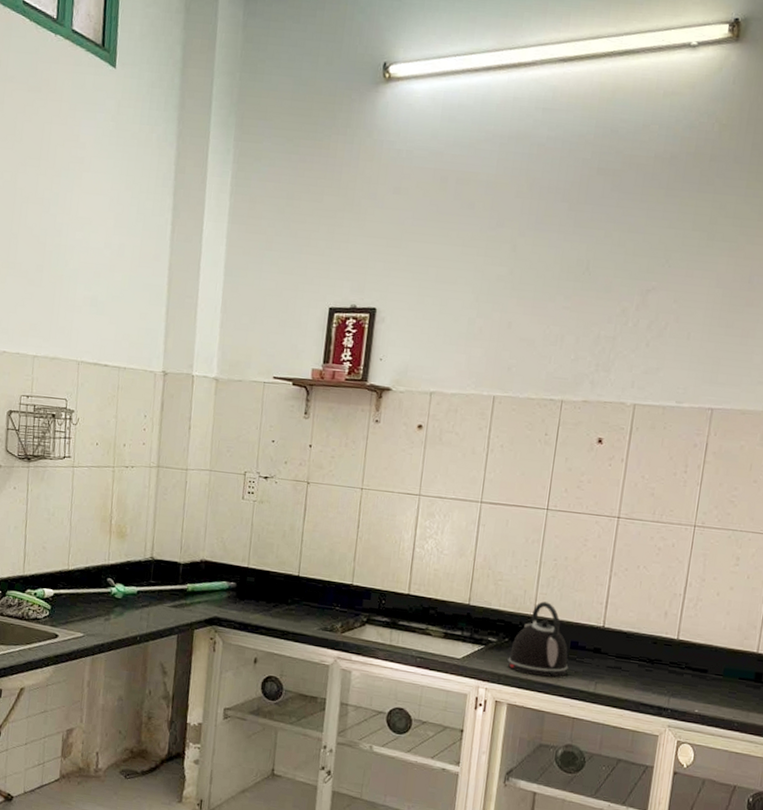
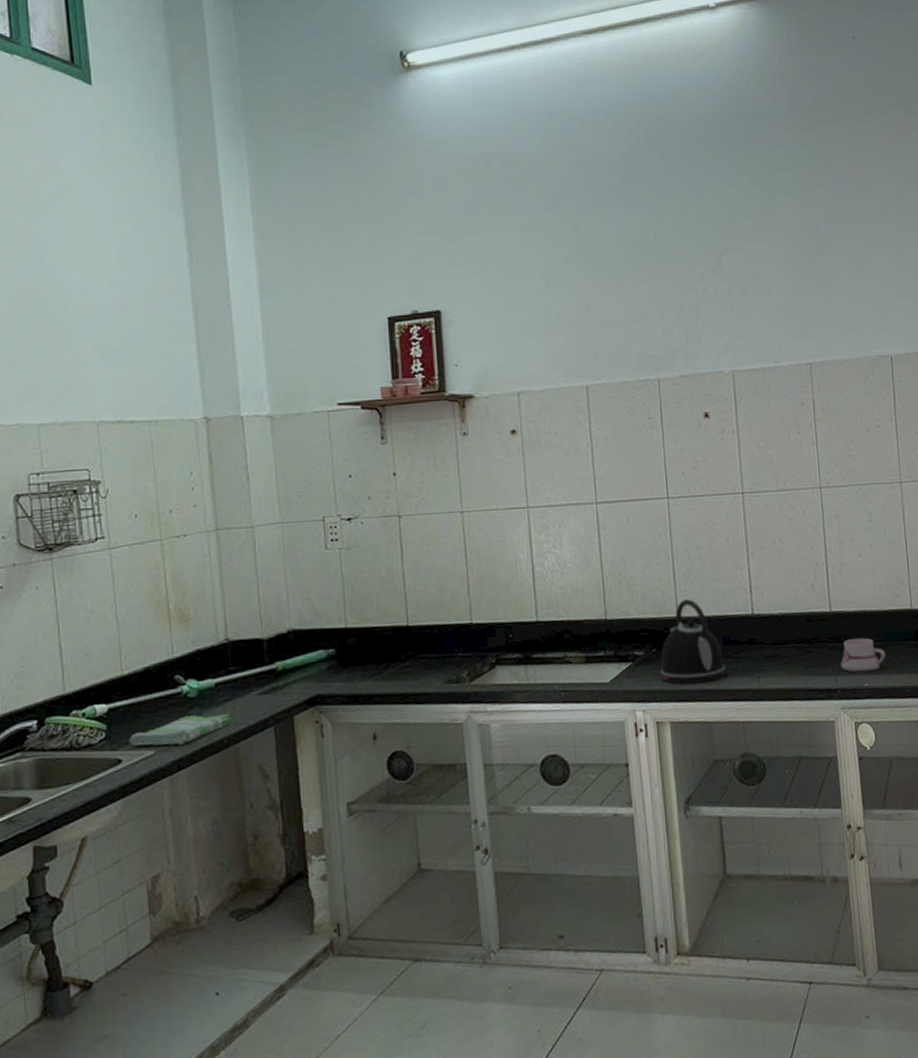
dish towel: none [66,612,146,634] -> present [129,713,232,746]
mug: none [676,667,722,701] -> present [841,638,886,672]

